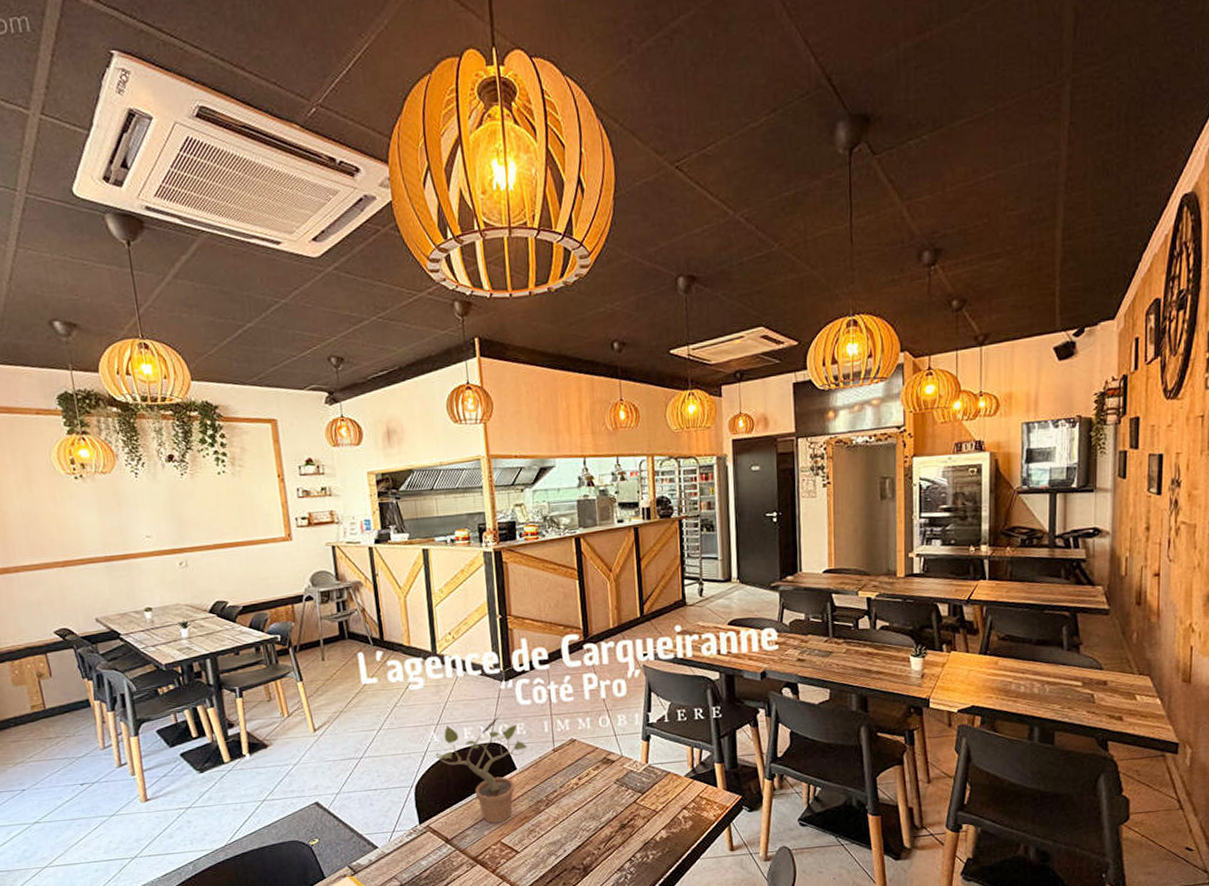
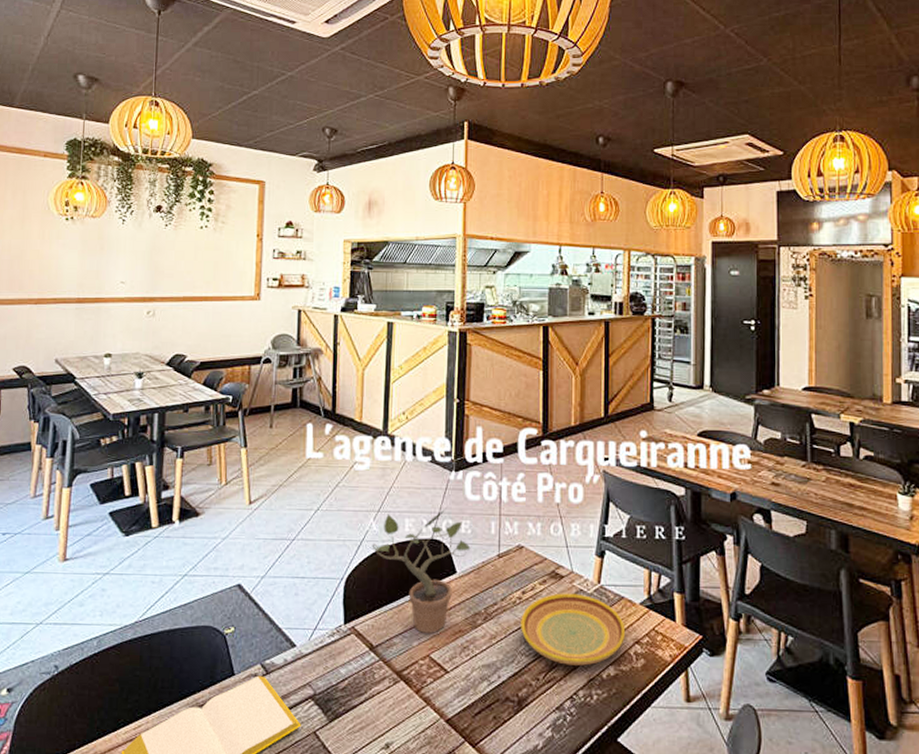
plate: none [579,774,674,834] -> present [521,593,626,666]

